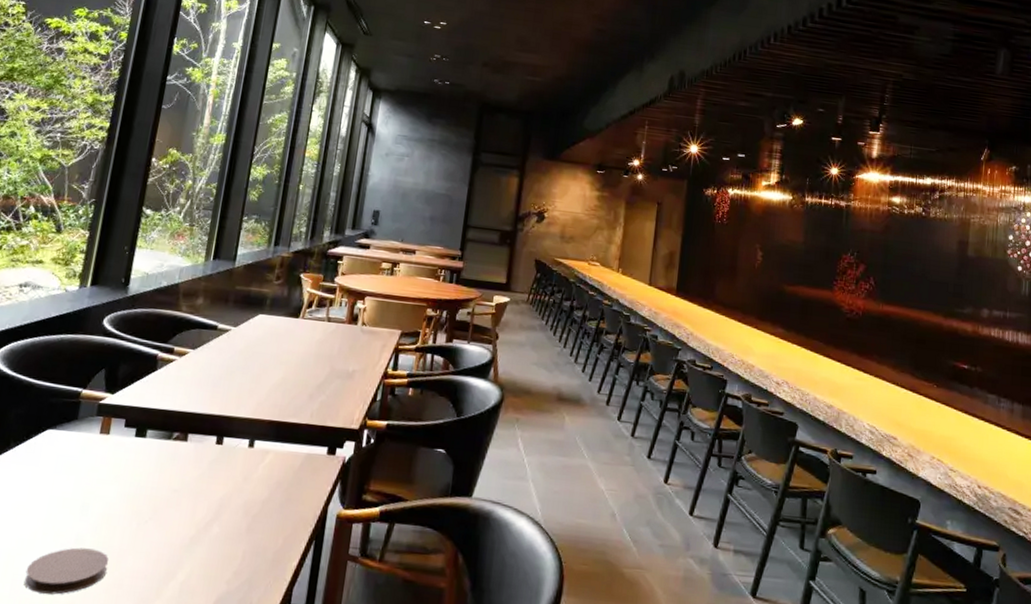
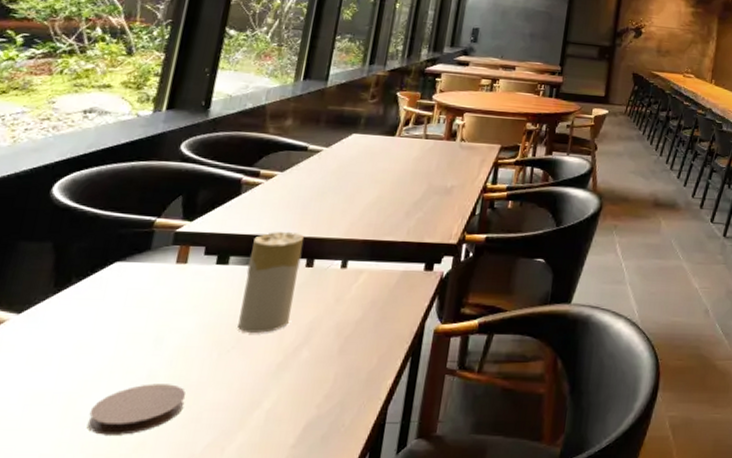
candle: none [154,408,215,506] -> present [238,231,305,333]

